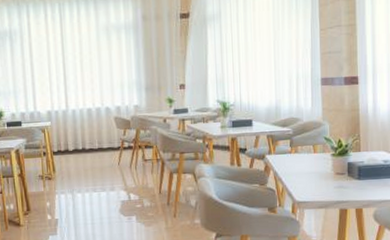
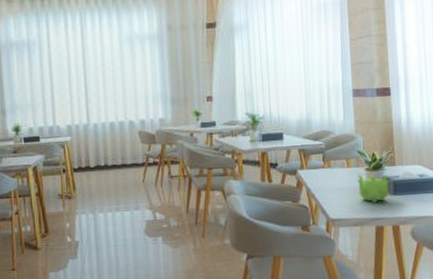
teapot: none [323,159,356,187] -> present [357,174,391,203]

